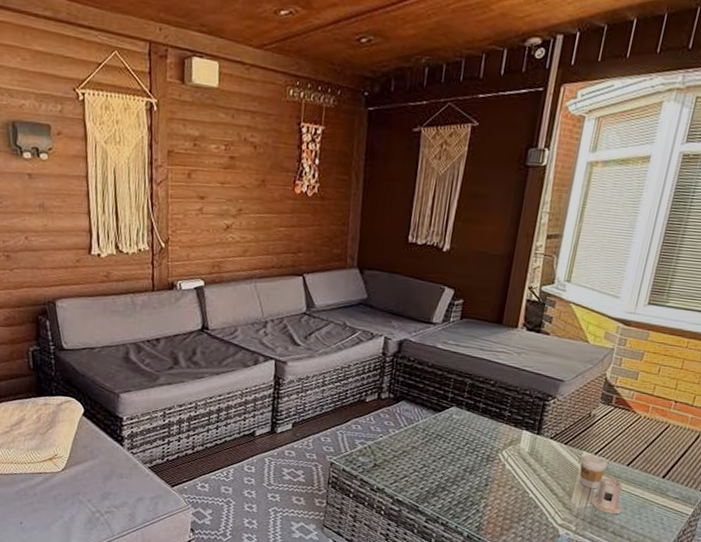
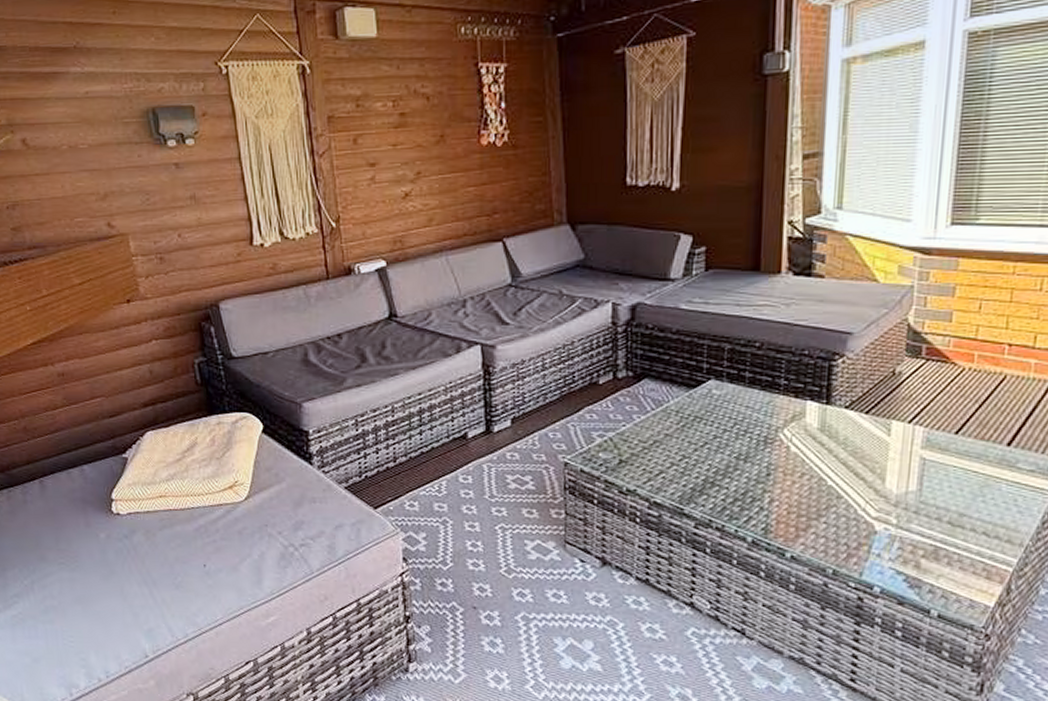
coffee cup: present [579,454,608,489] -> none [890,424,928,468]
candle: present [590,477,623,515] -> none [912,451,957,499]

